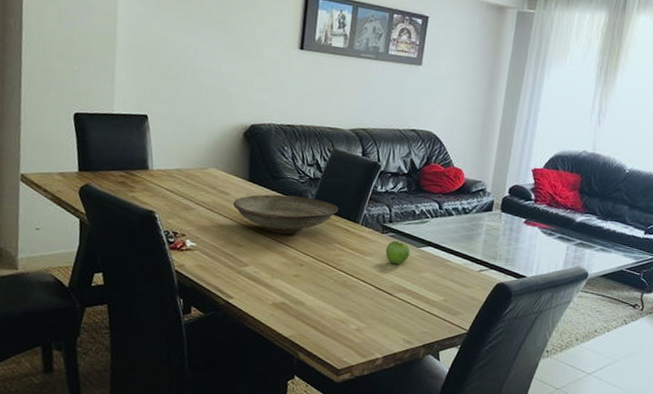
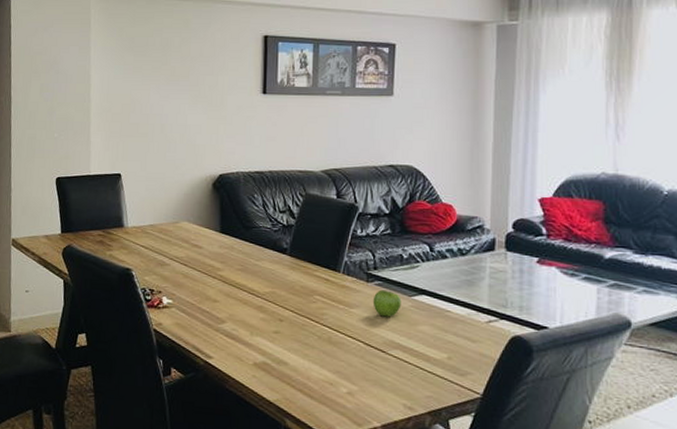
decorative bowl: present [233,194,338,235] -> none [207,245,316,288]

